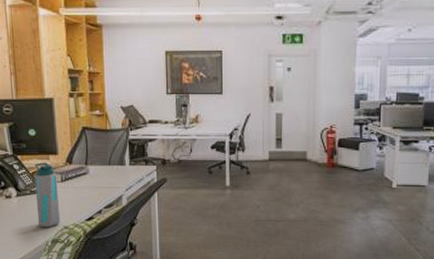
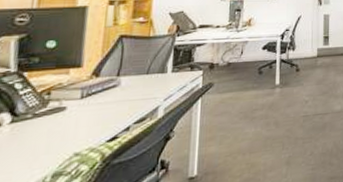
water bottle: present [34,162,61,227] -> none [35,77,76,159]

